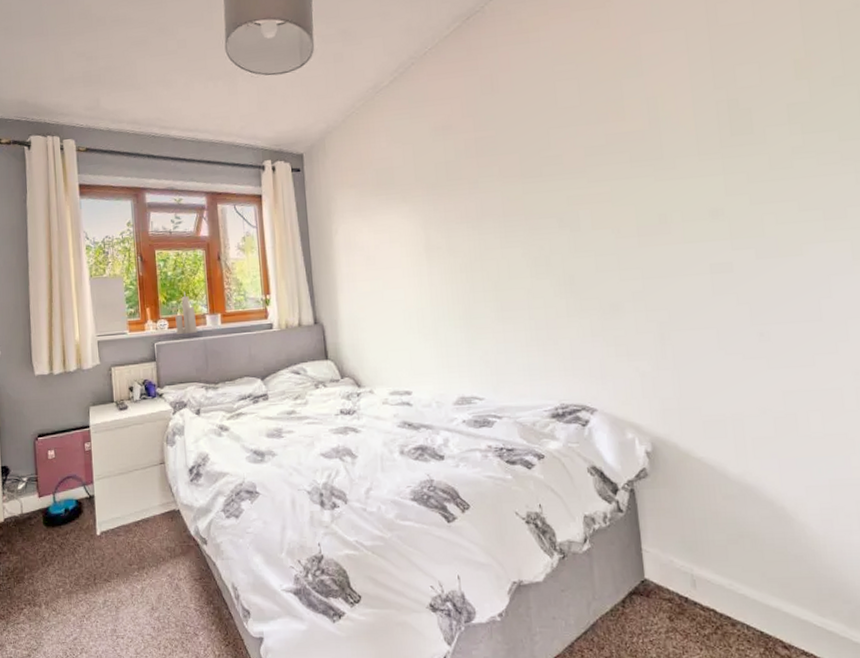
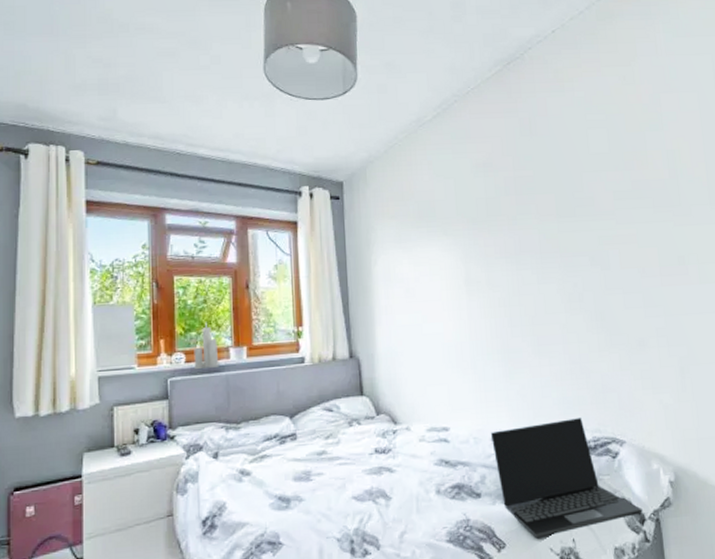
laptop: none [453,384,615,502] -> present [490,418,643,539]

